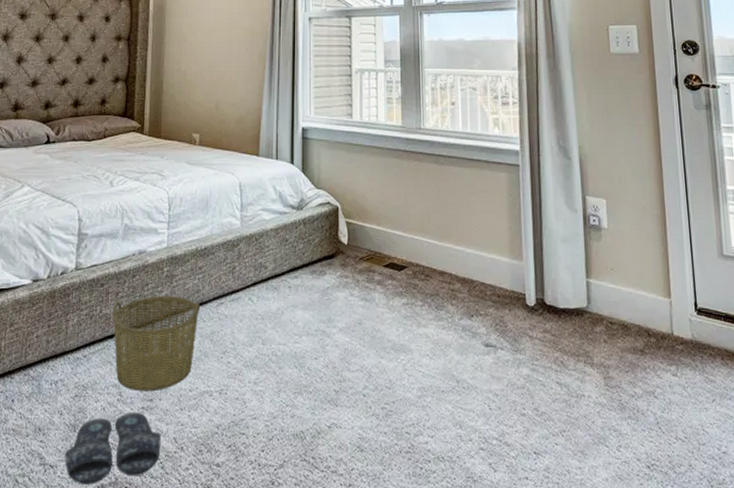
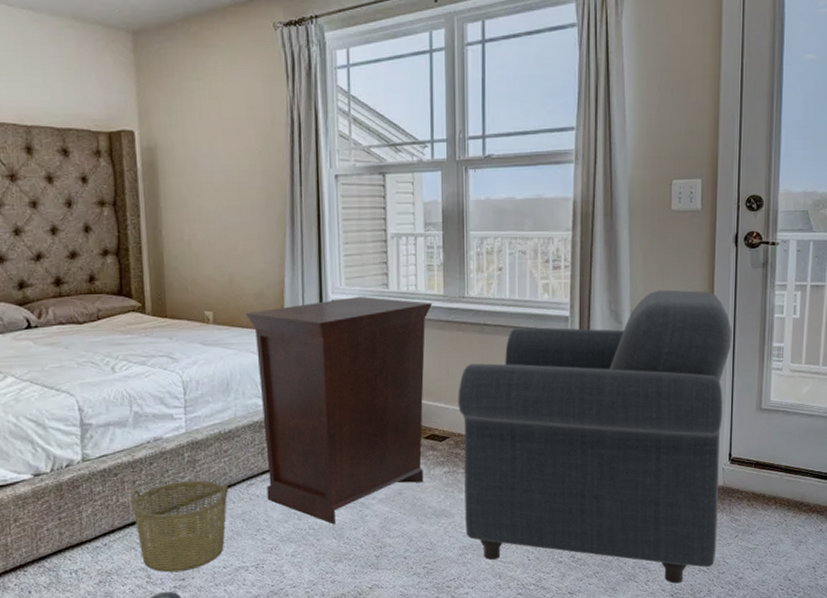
nightstand: none [226,124,392,352] -> present [245,296,433,525]
armchair: none [415,128,693,453] -> present [458,290,732,584]

